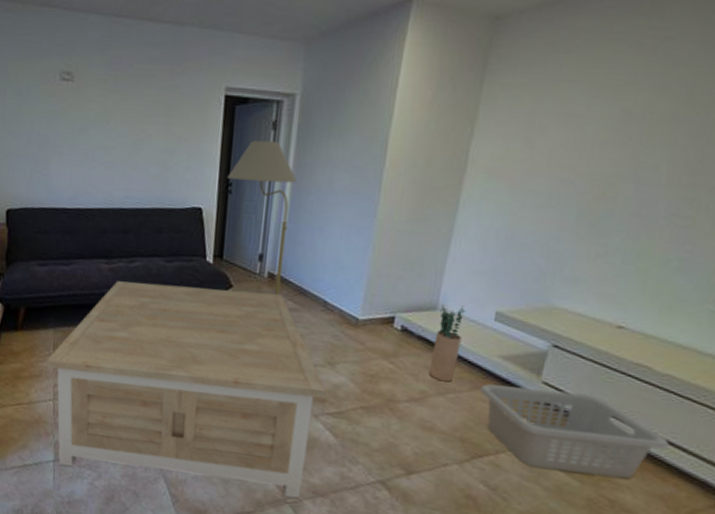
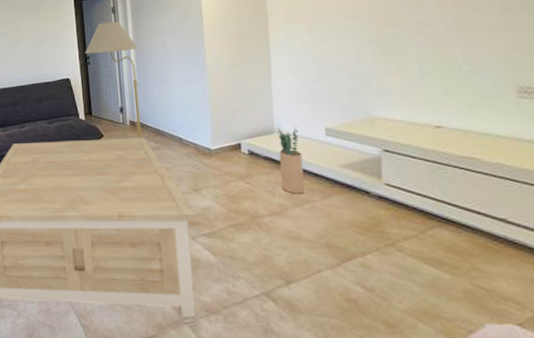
laundry basket: present [480,384,670,479] -> none [331,190,525,267]

